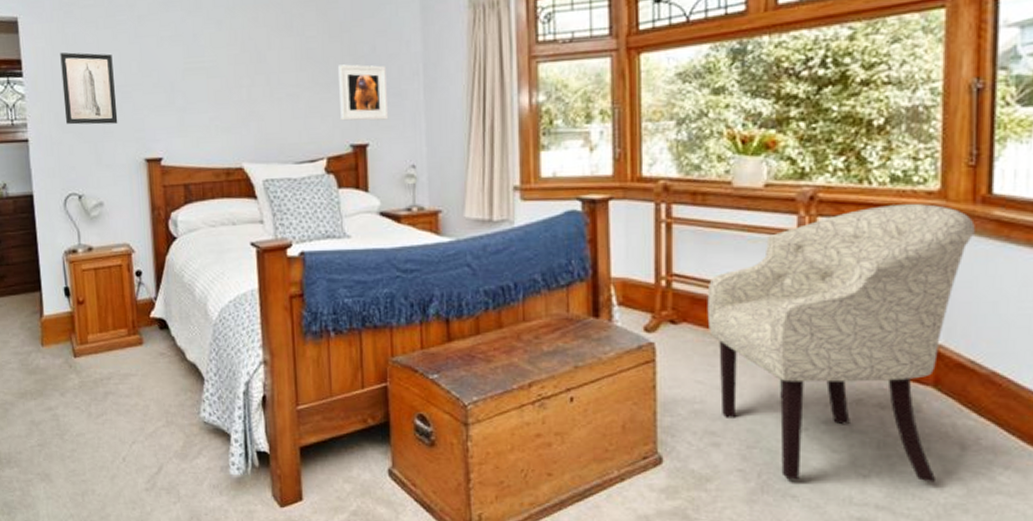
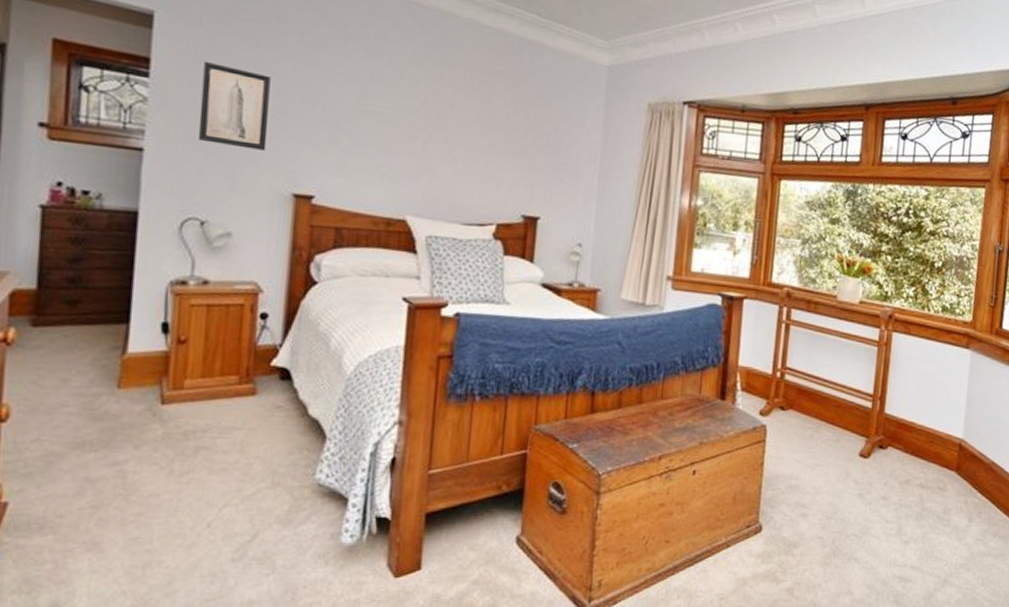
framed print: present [338,64,389,121] -> none [516,138,566,198]
chair: present [707,204,975,483] -> none [808,328,990,547]

